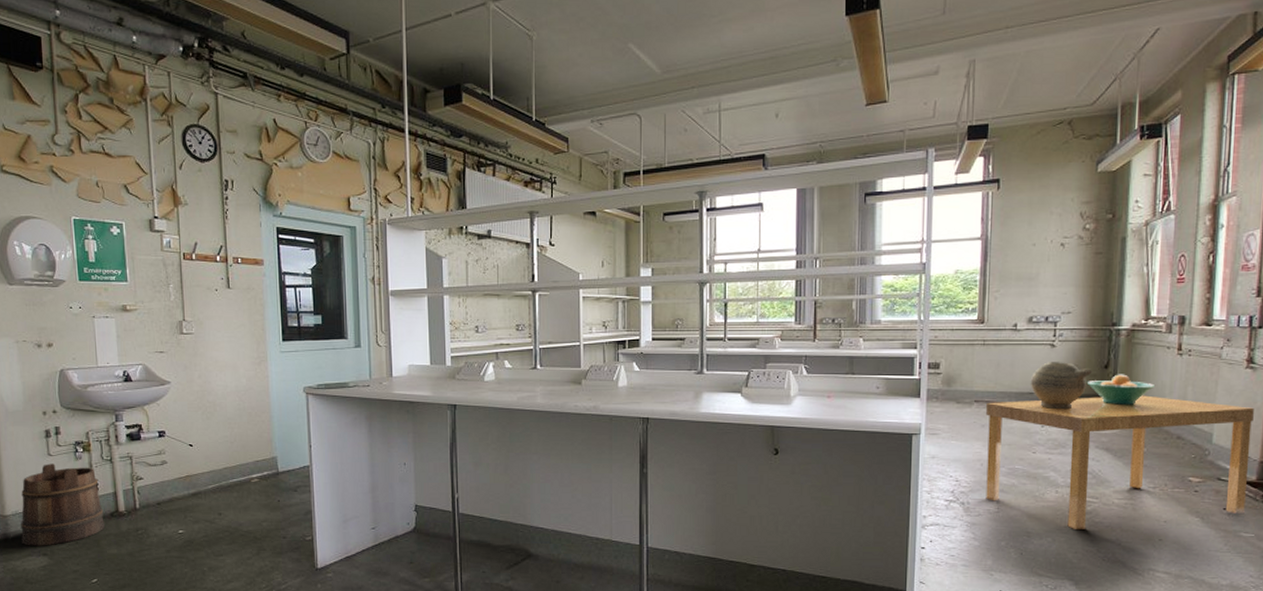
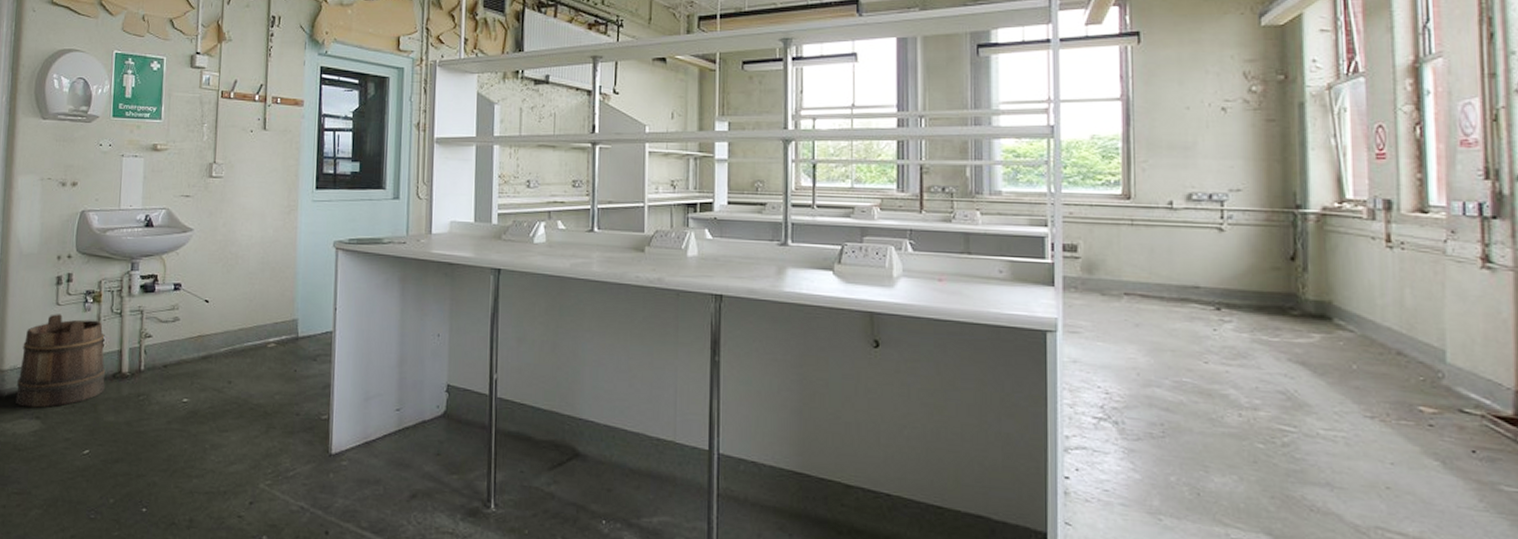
dining table: present [986,395,1254,529] -> none [1140,295,1503,467]
ceramic jug: present [1030,362,1093,409] -> none [1194,249,1275,309]
fruit bowl: present [1088,374,1154,405] -> none [1270,268,1359,308]

